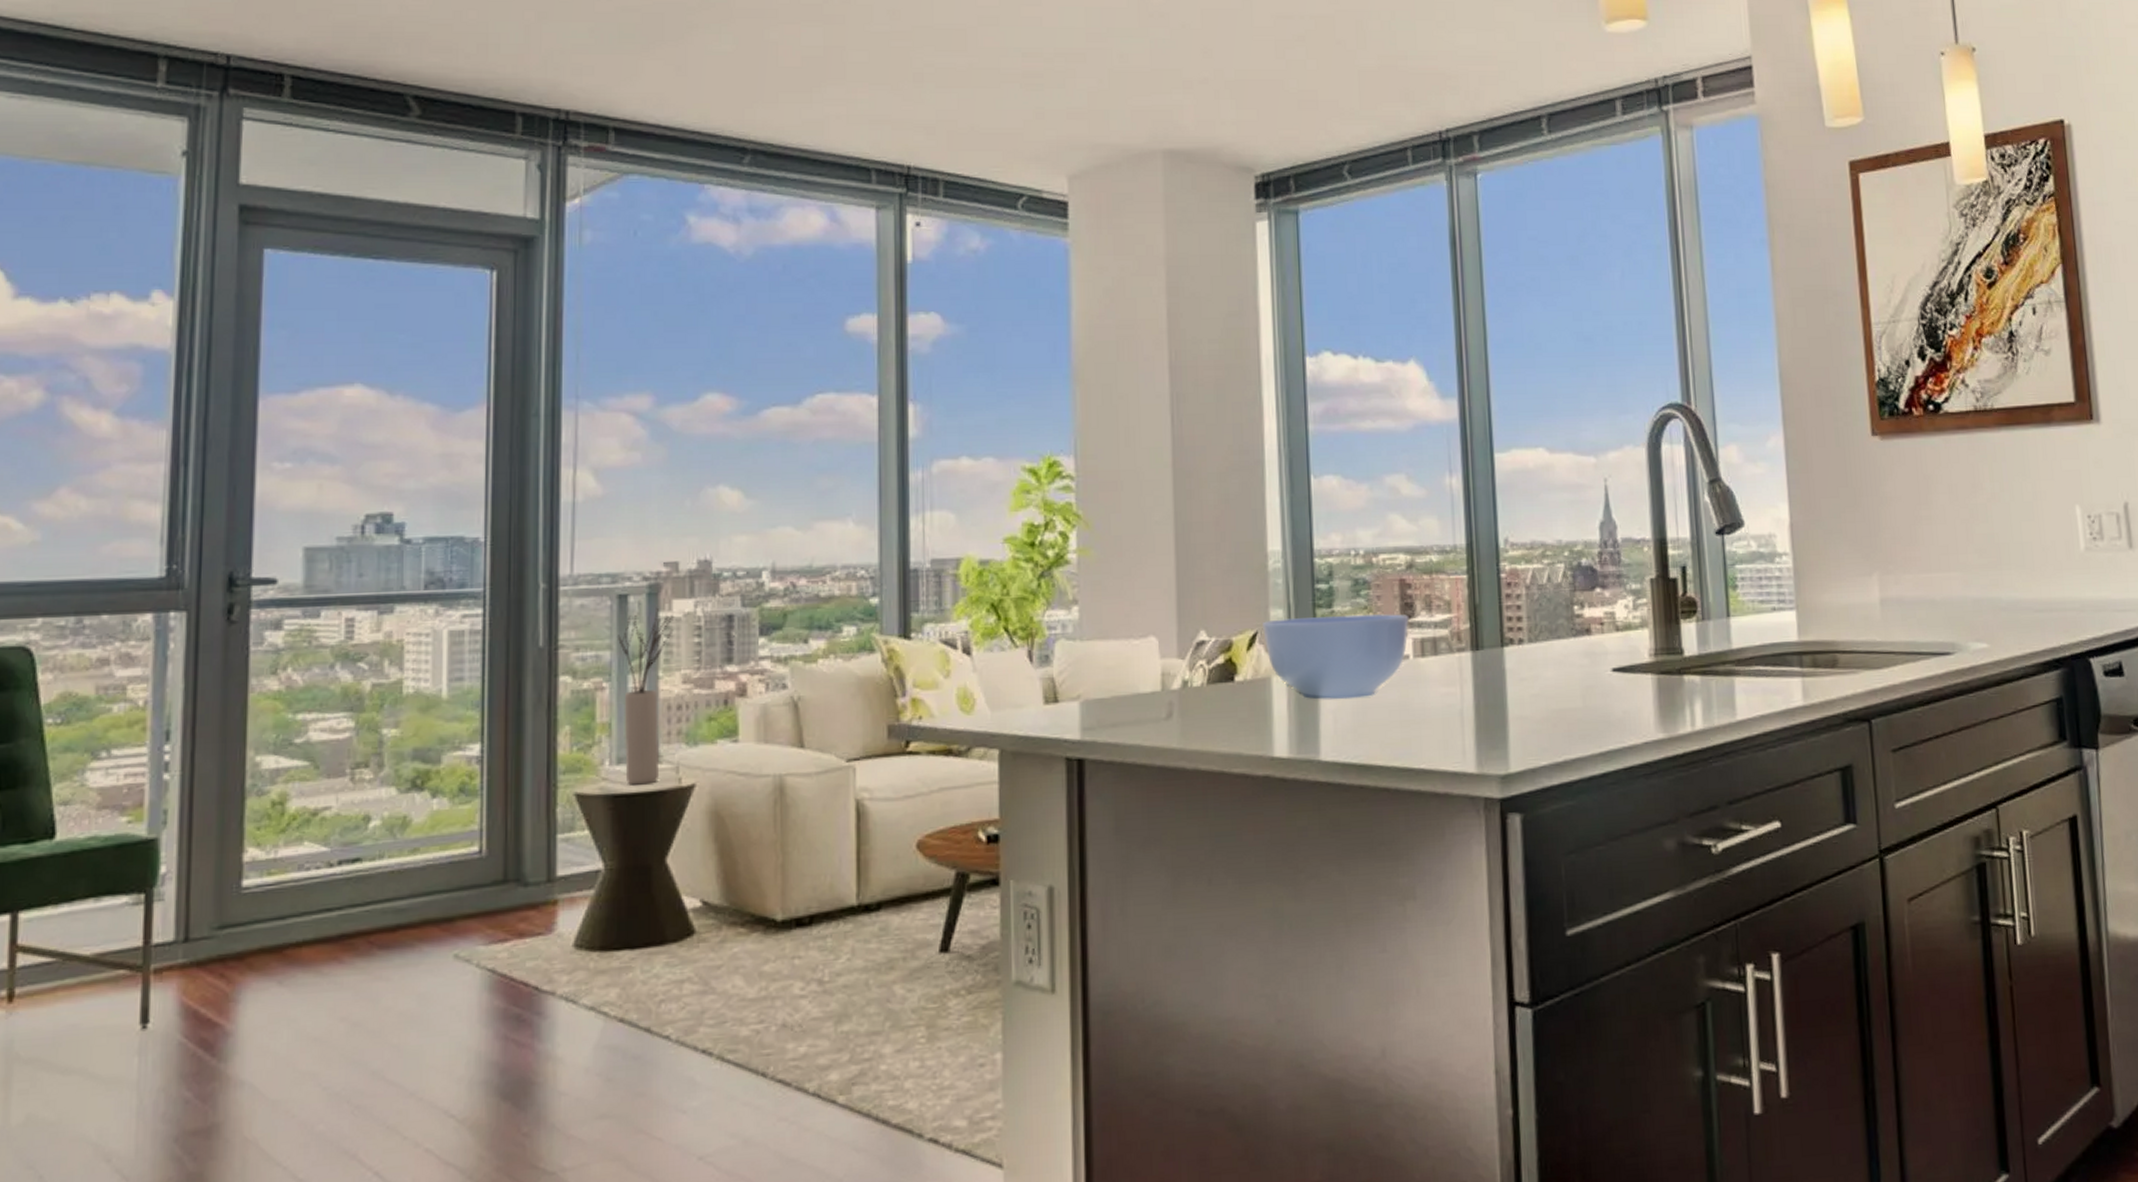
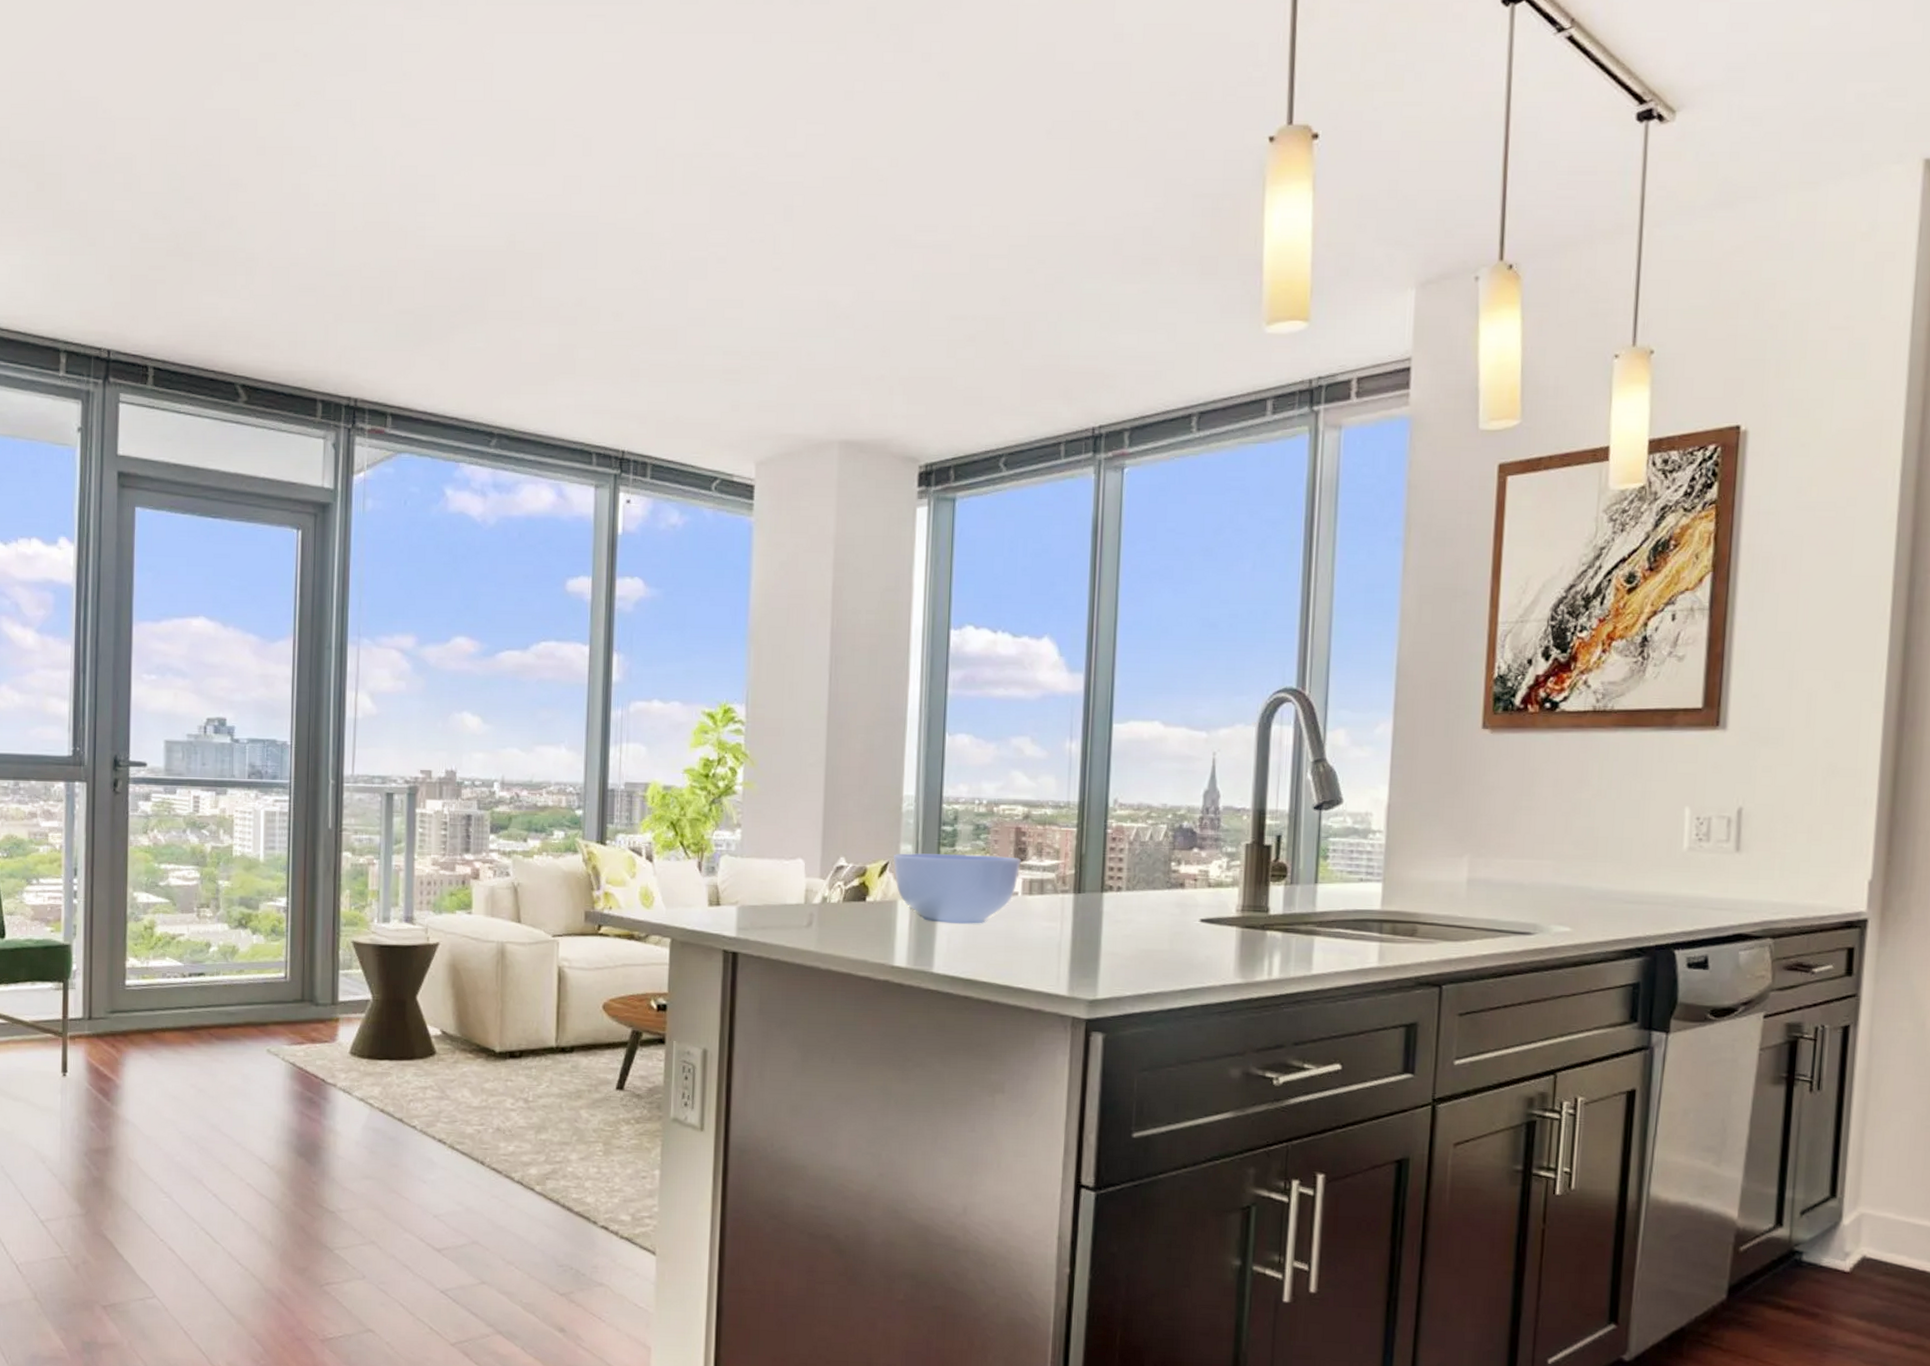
vase: present [616,607,674,785] -> none [384,805,427,940]

